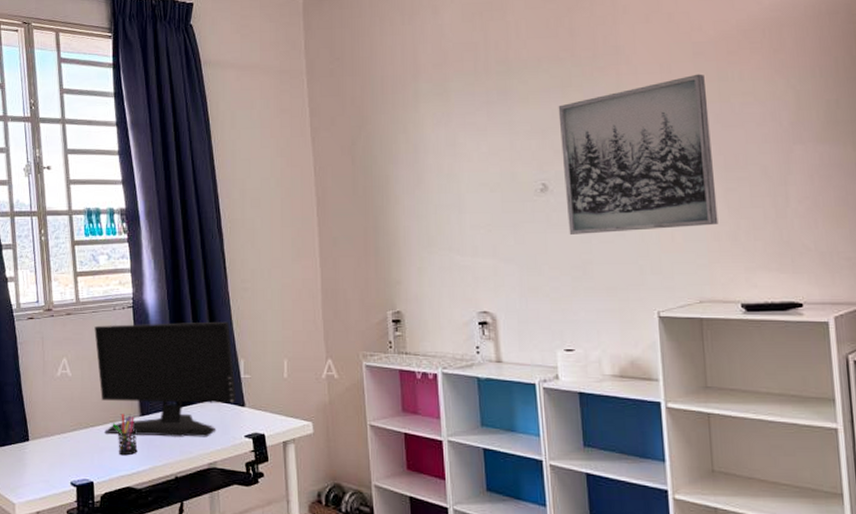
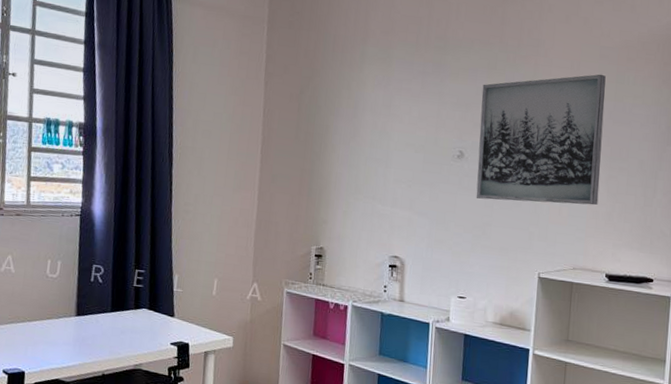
computer monitor: present [94,321,237,438] -> none [40,228,169,342]
pen holder: present [112,414,138,456] -> none [48,312,71,351]

